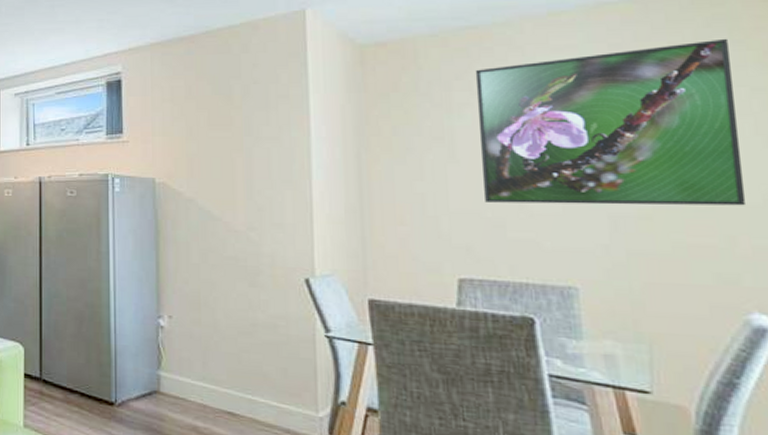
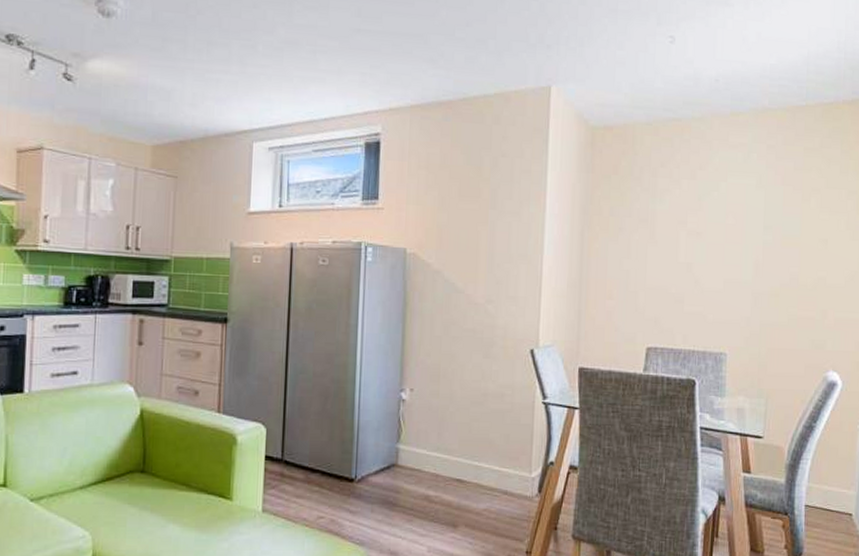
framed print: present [475,38,747,206] -> none [672,148,840,286]

